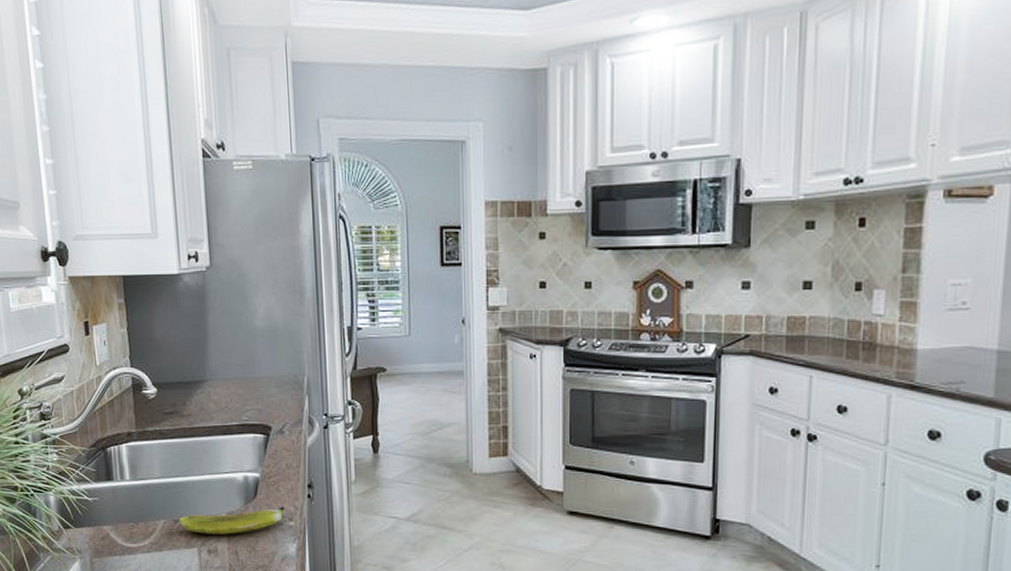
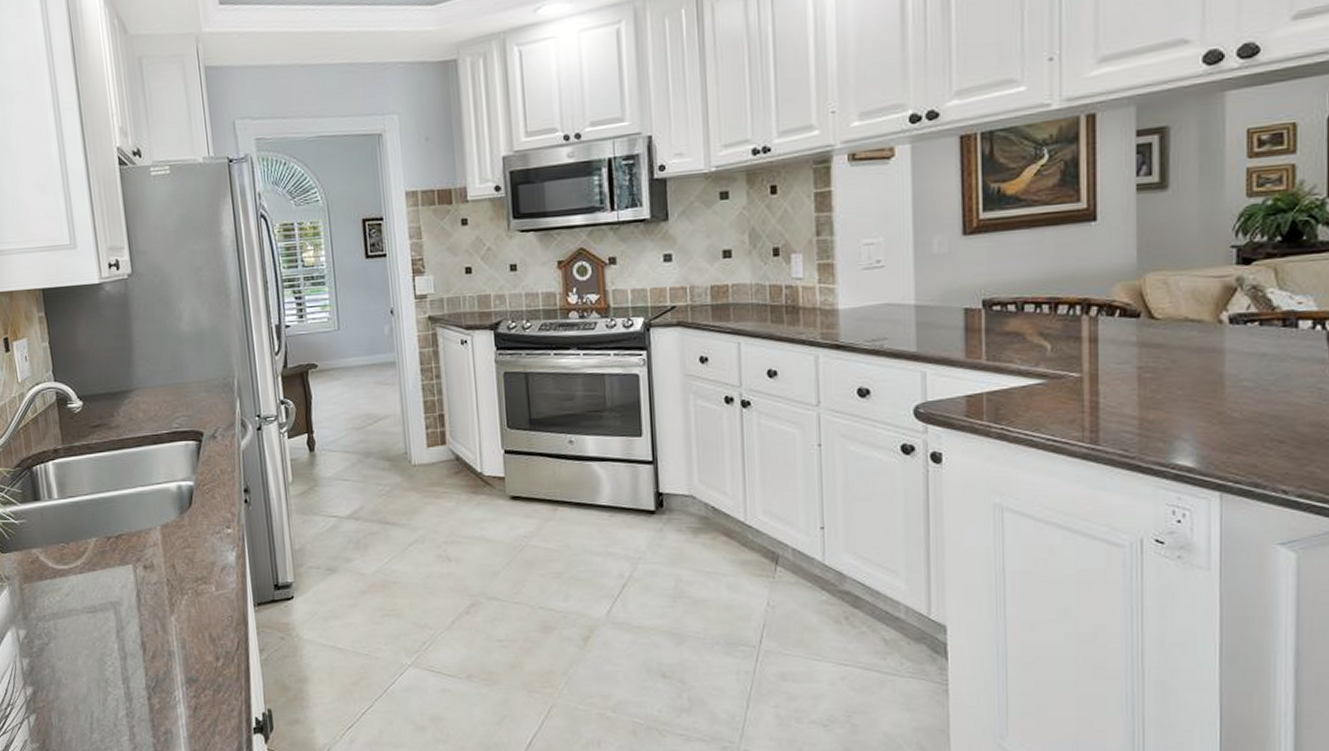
banana: present [180,506,285,535] -> none [112,513,222,549]

